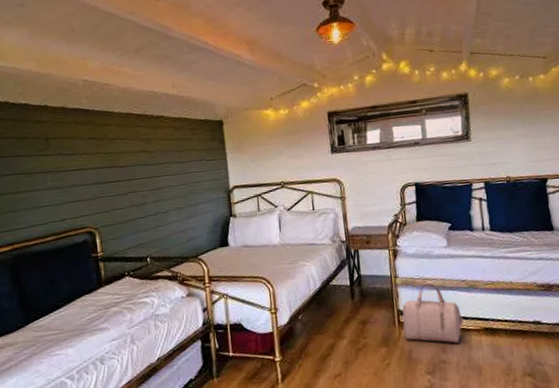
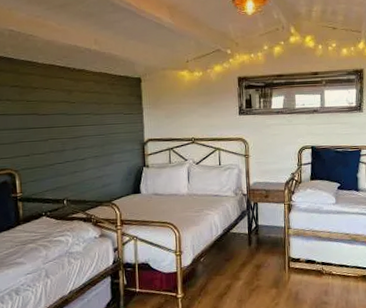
duffel bag: present [402,280,464,344] -> none [292,232,345,288]

